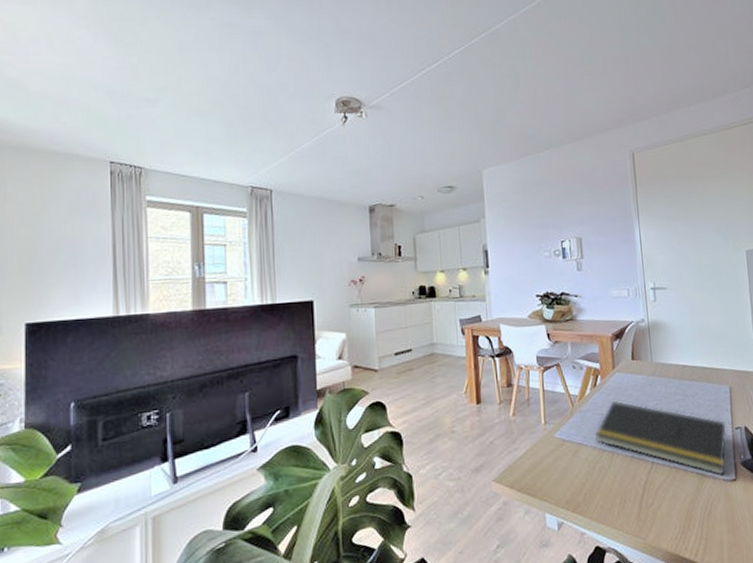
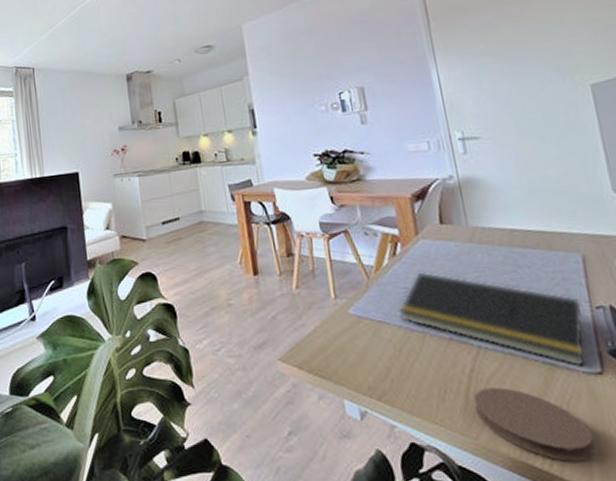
coaster: none [645,495,726,551] -> present [473,387,595,461]

